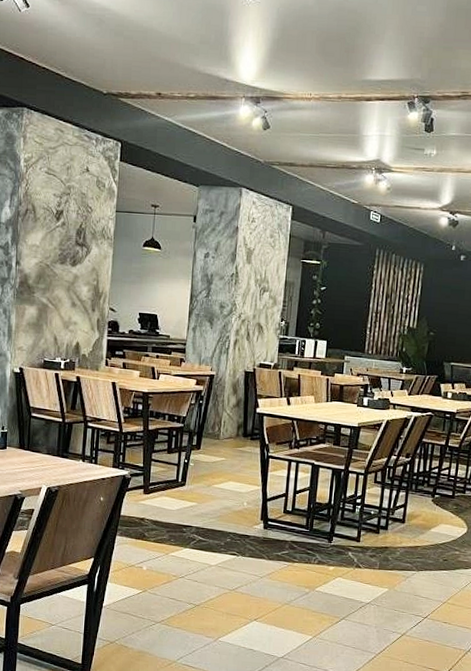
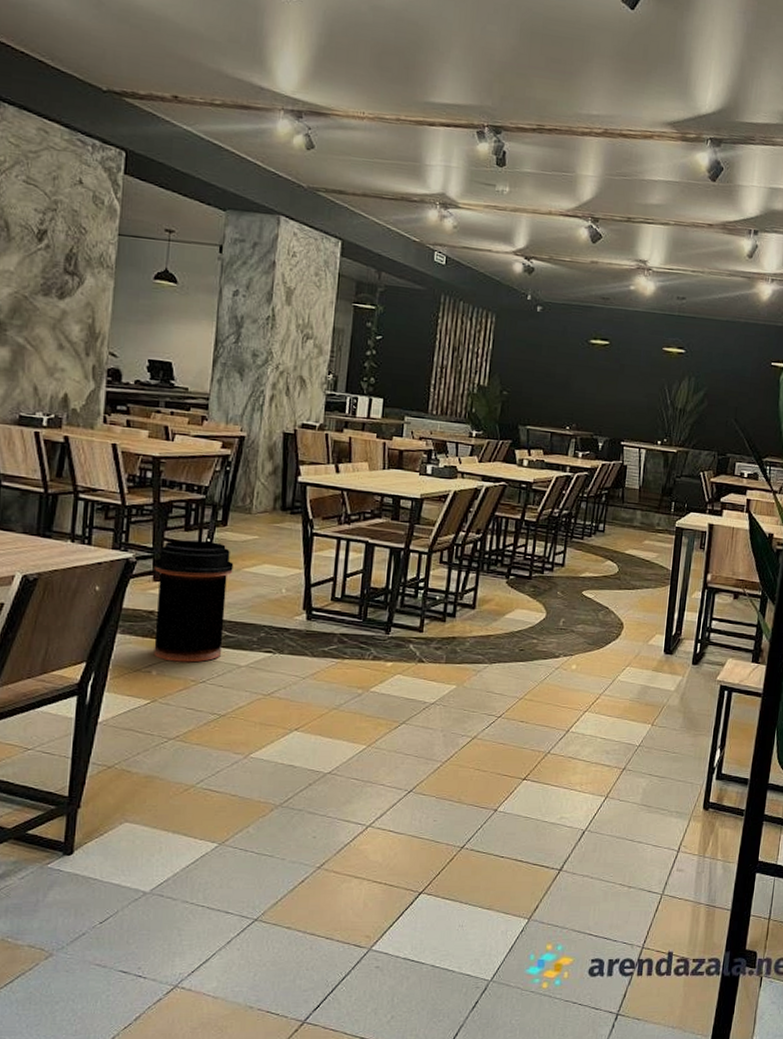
trash can: none [144,460,206,561] -> present [154,540,234,663]

